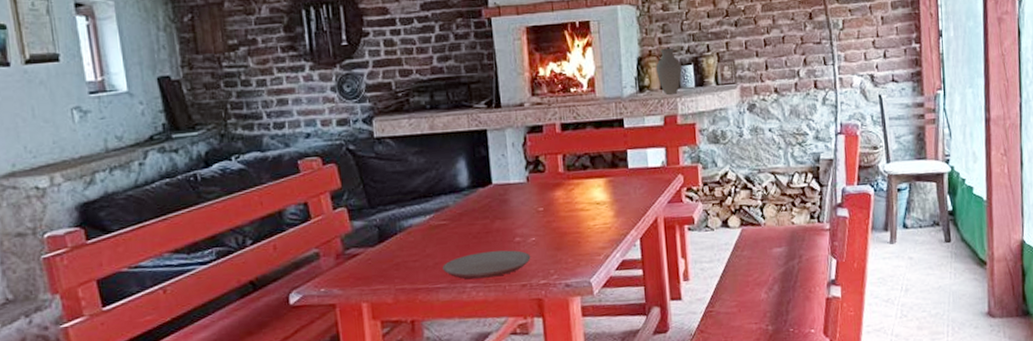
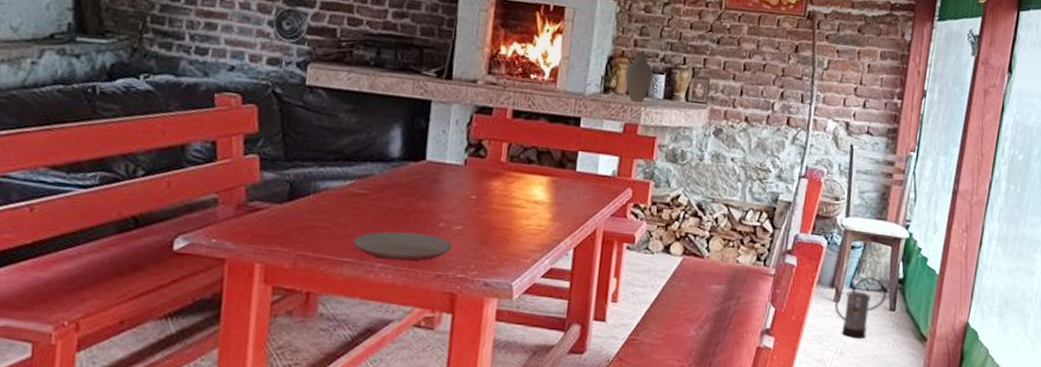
watering can: none [885,214,939,274] -> present [831,277,887,339]

